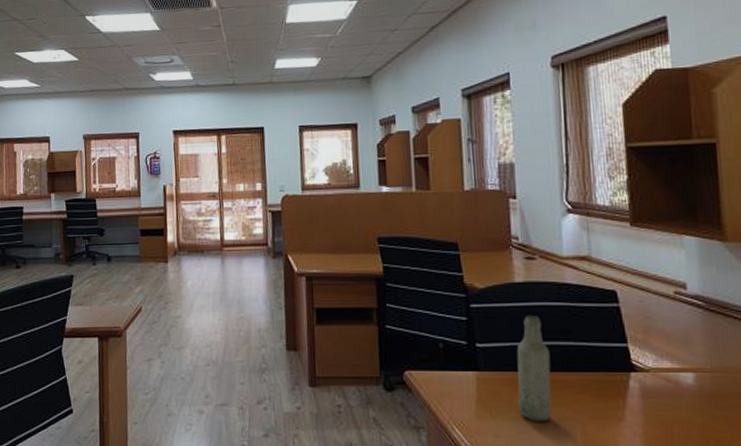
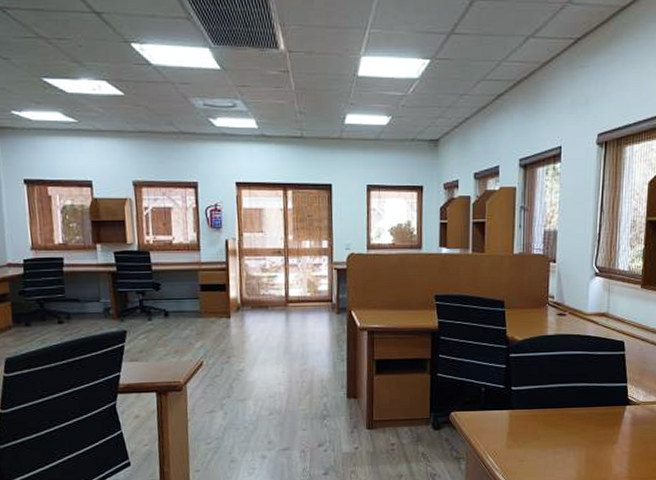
bottle: present [516,314,552,422] -> none [541,362,569,448]

